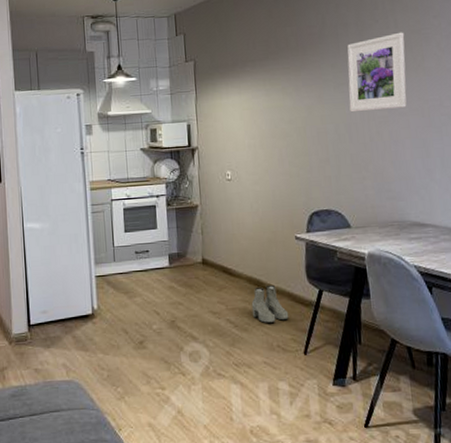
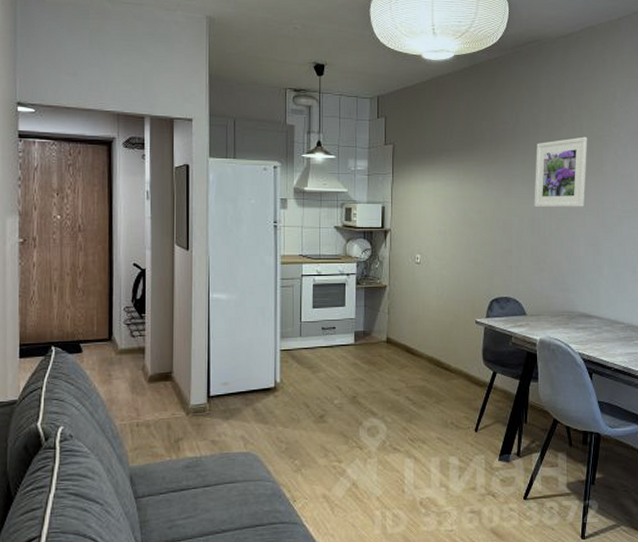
boots: present [251,284,289,323] -> none [430,365,464,401]

